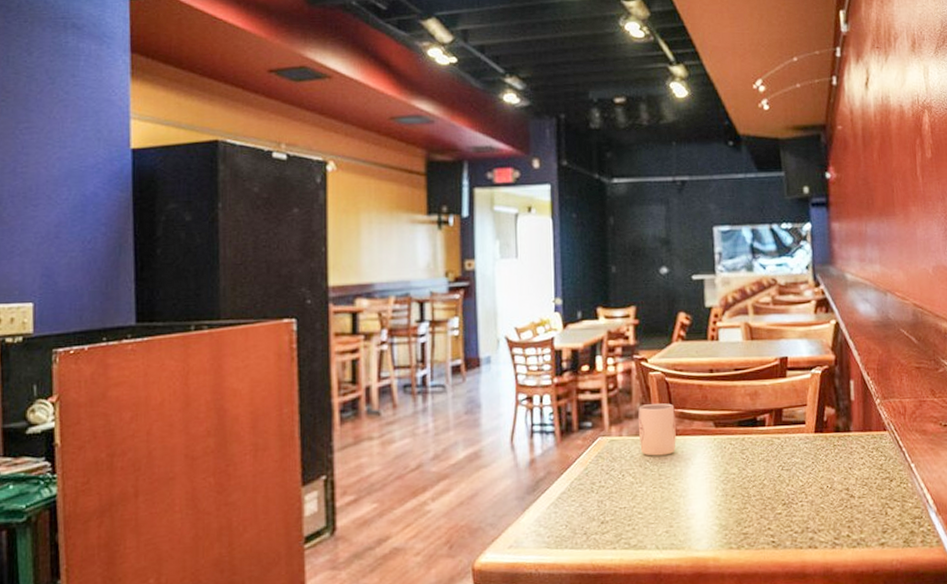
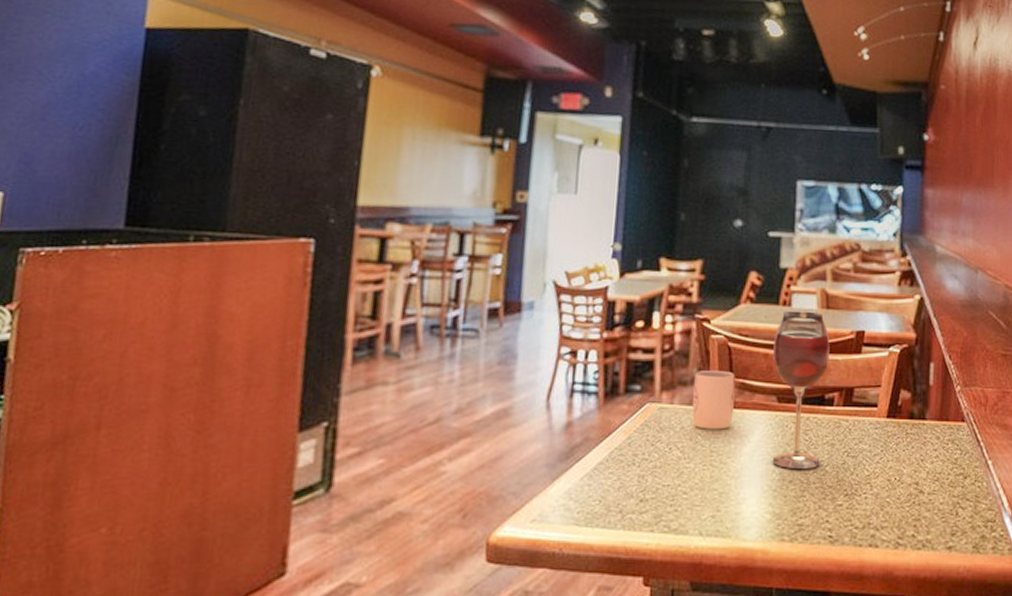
wineglass: none [706,343,758,485] -> present [772,311,830,470]

